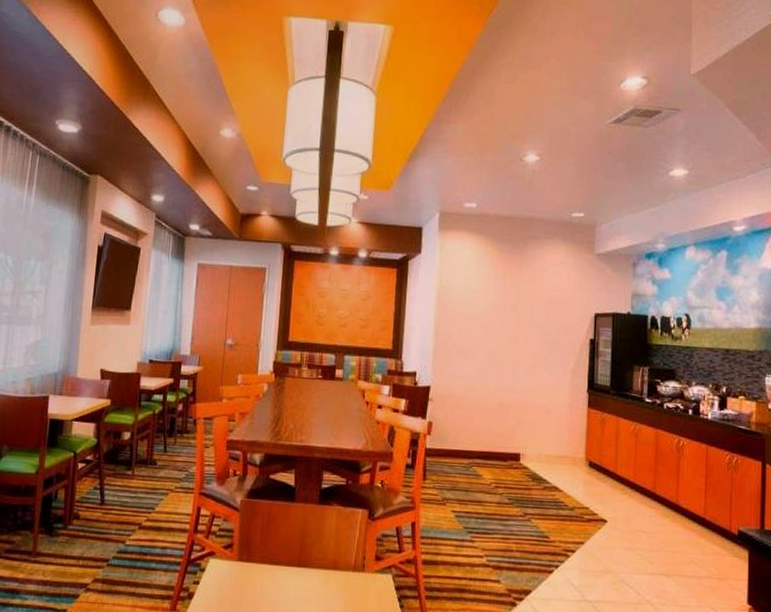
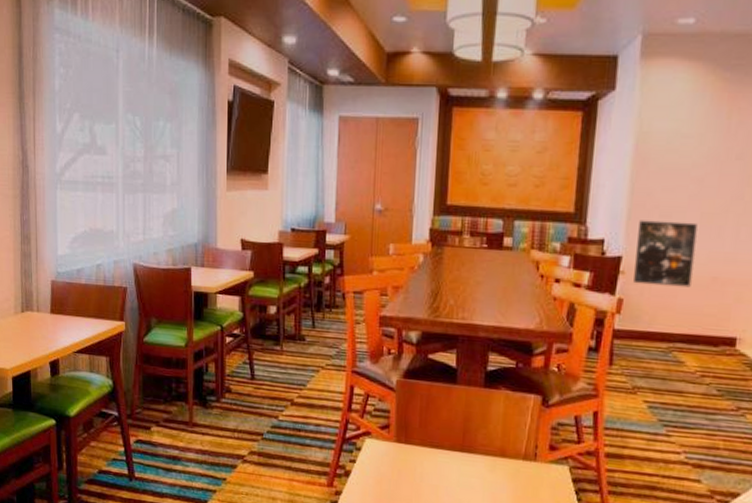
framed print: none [440,356,486,412] -> present [633,220,697,288]

